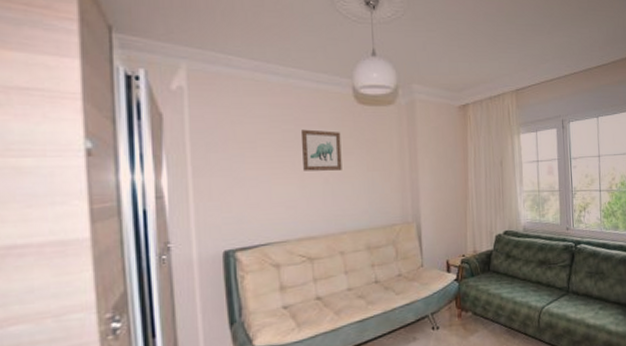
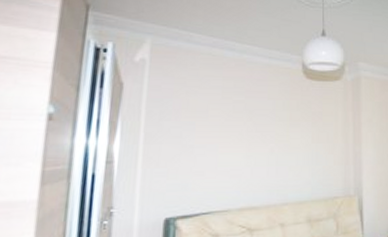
wall art: present [300,129,342,171] -> none [250,101,288,141]

